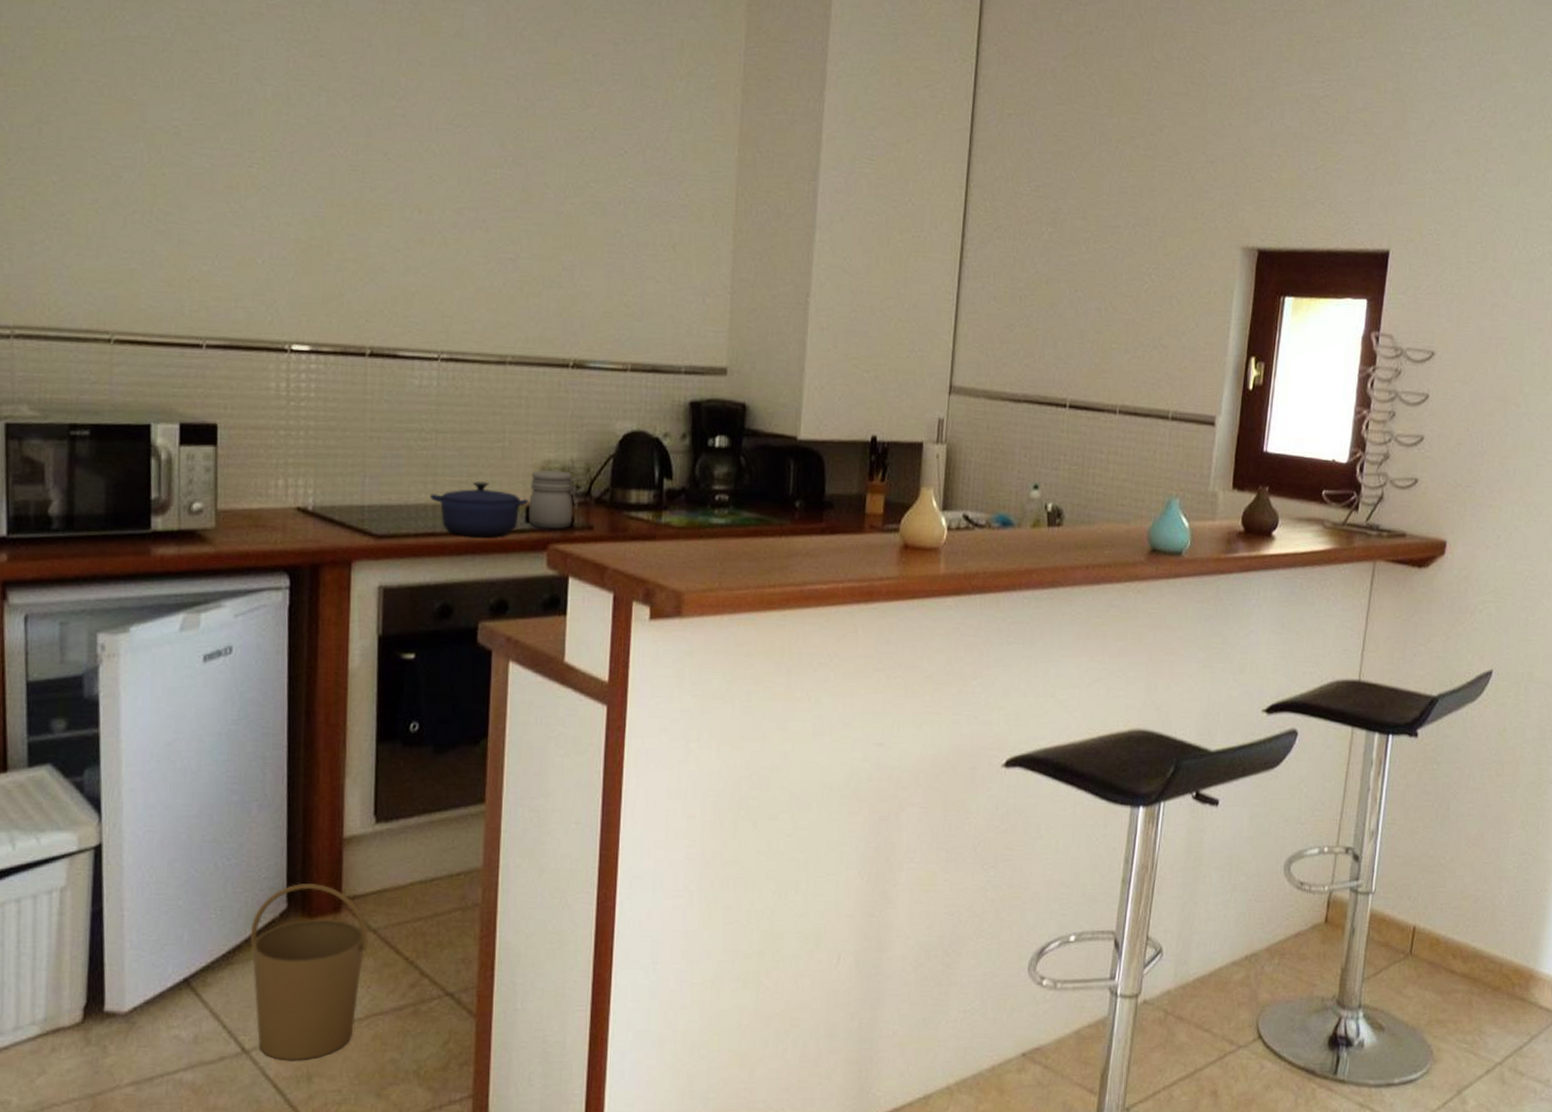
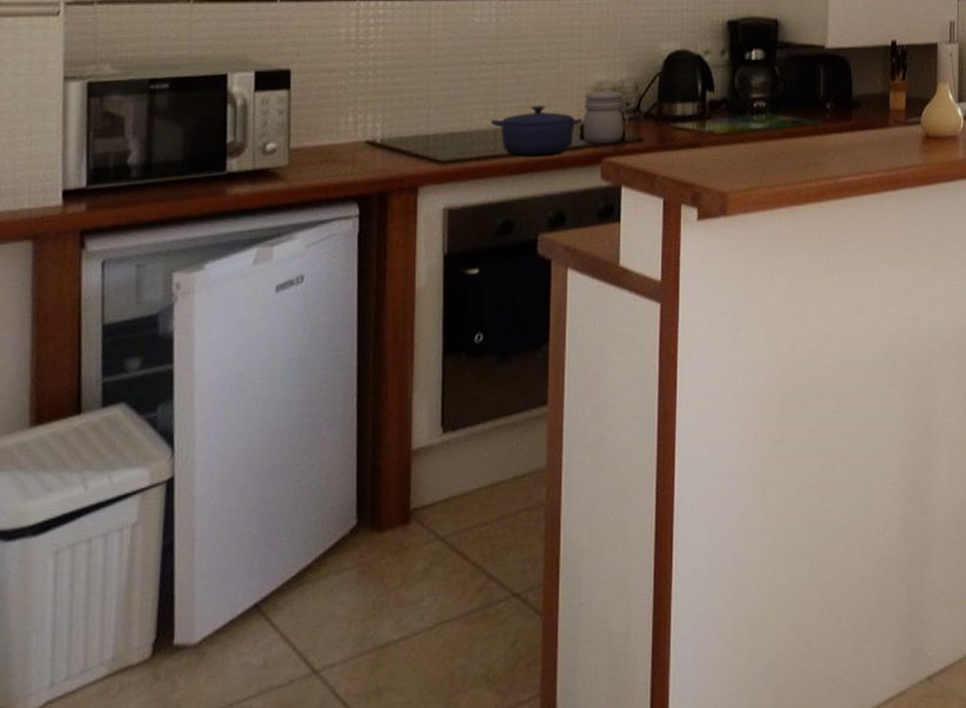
bucket: present [250,884,370,1060] -> none [320,497,438,677]

